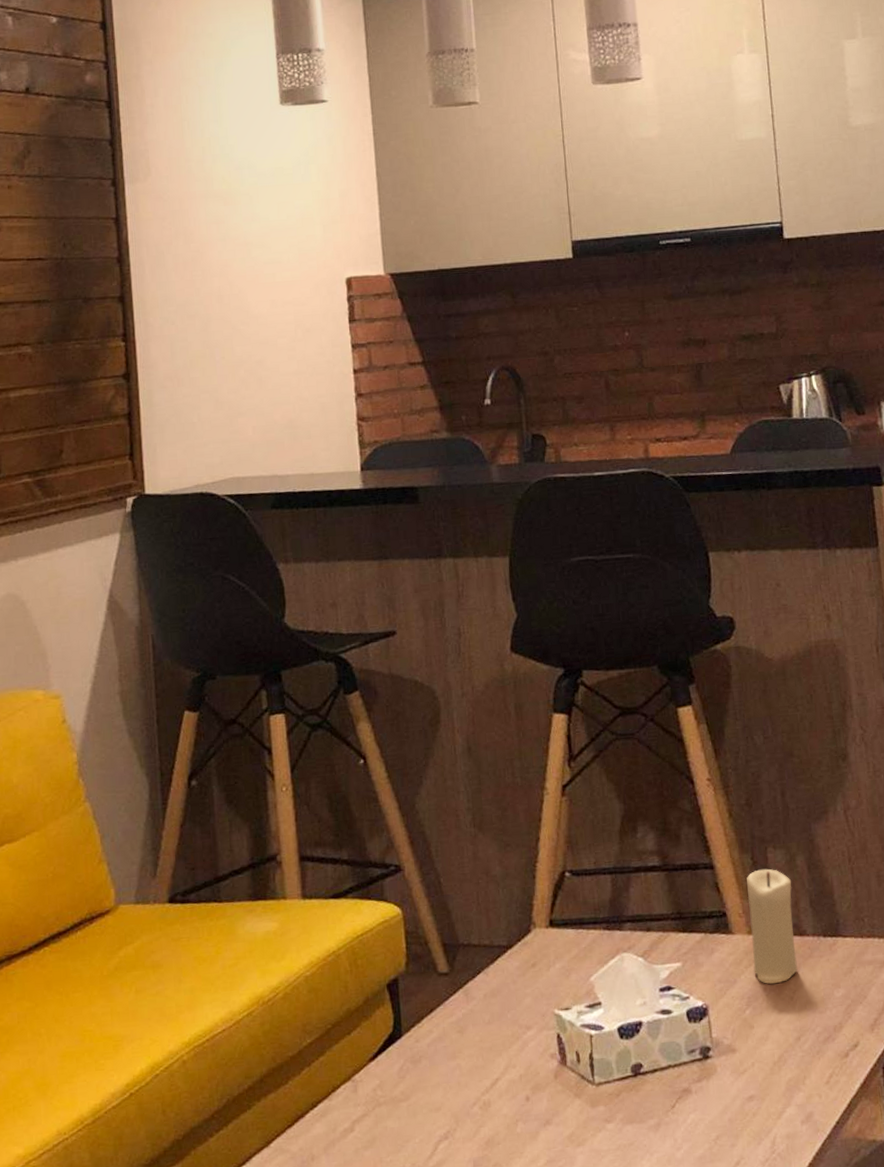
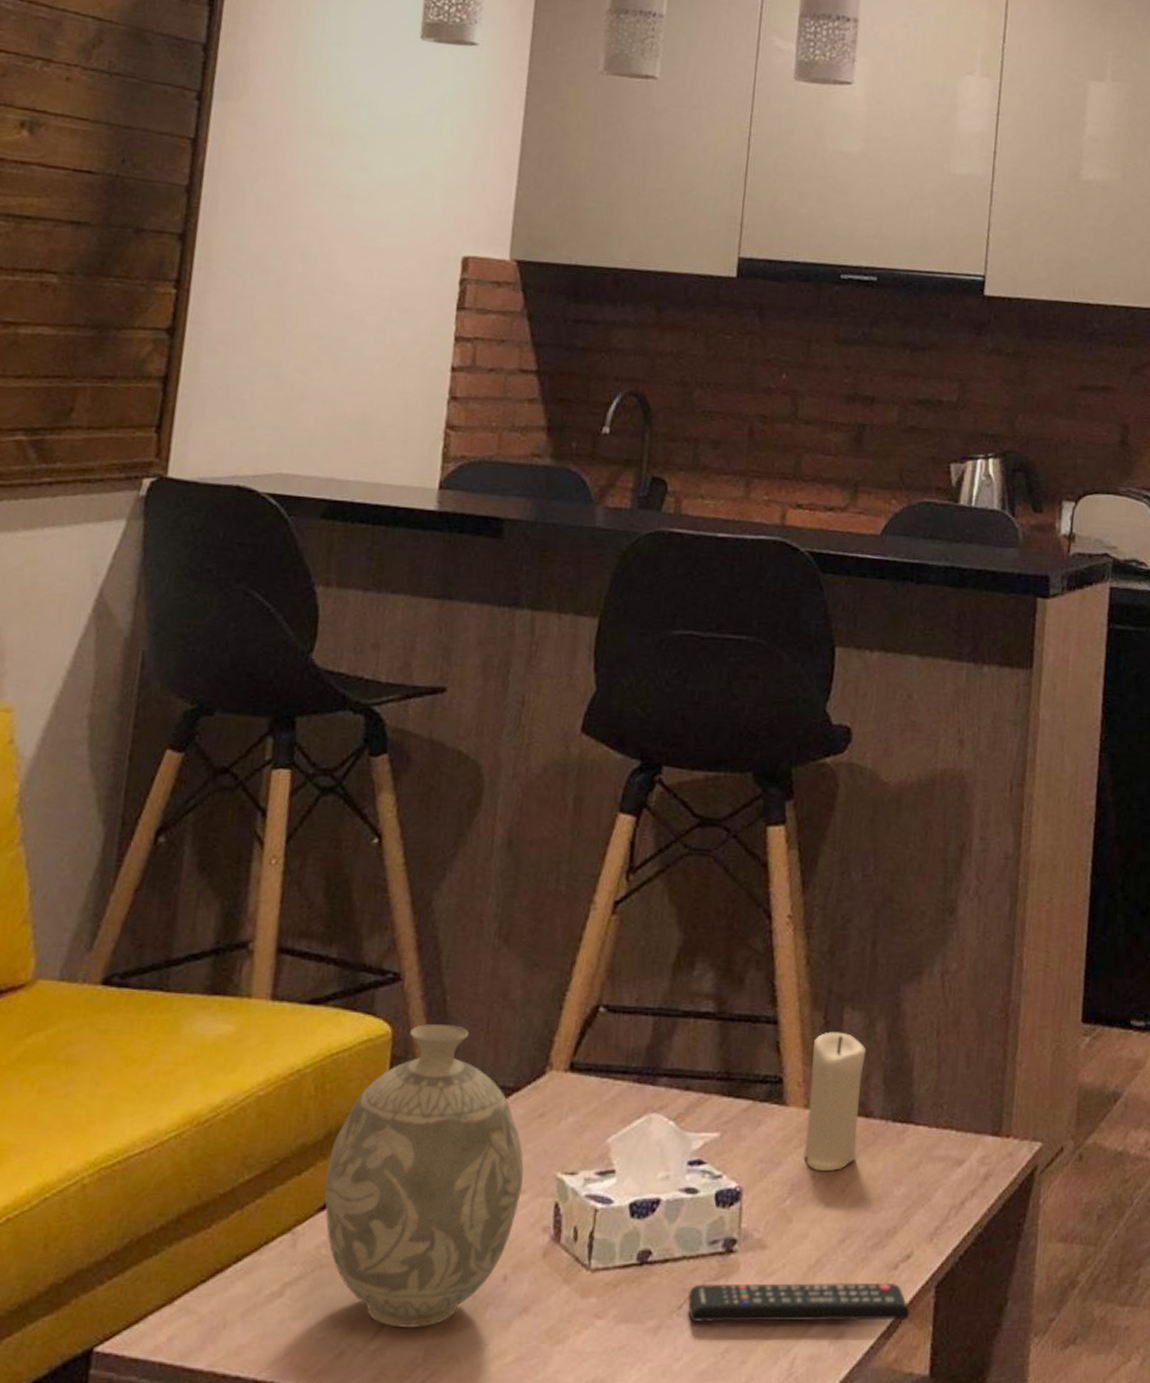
decorative vase: none [370,901,528,1147] -> present [324,1024,524,1329]
remote control: none [678,1068,865,1117] -> present [687,1282,910,1322]

